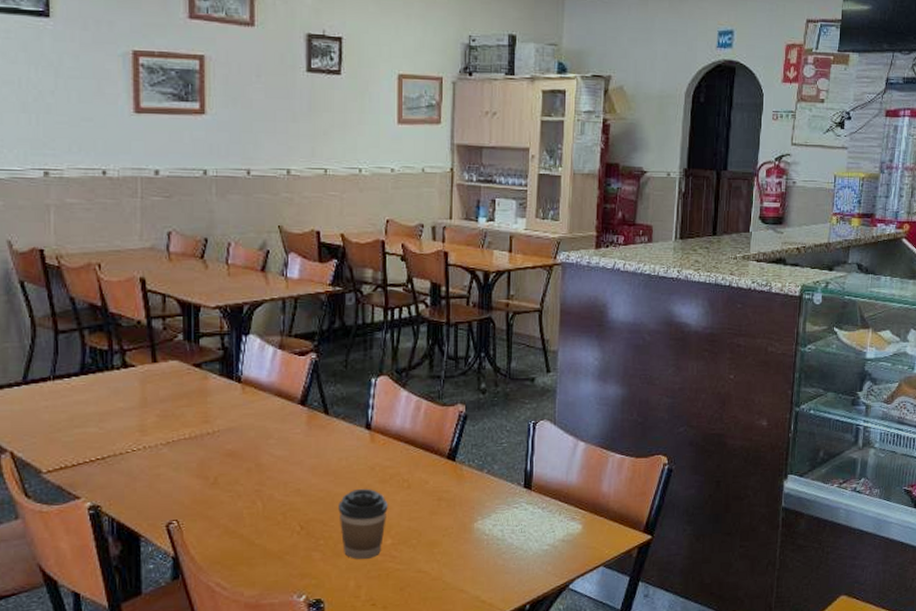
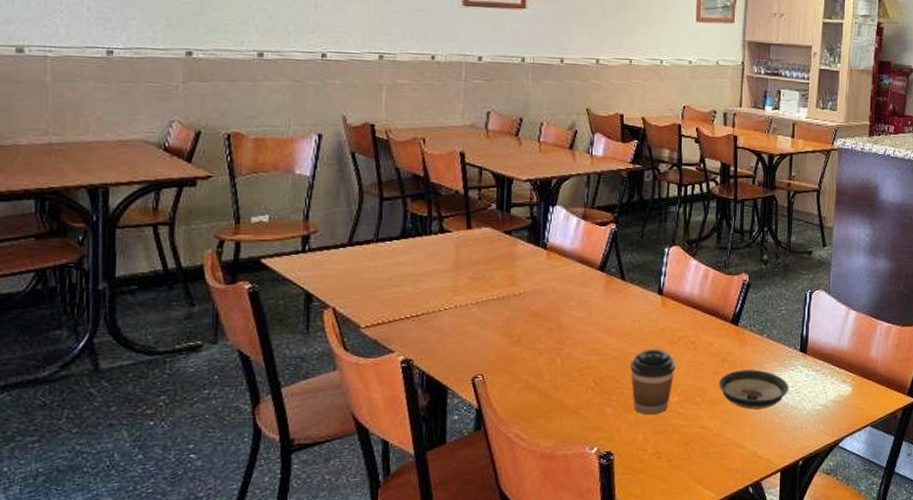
saucer: none [436,508,513,551] -> present [719,369,789,410]

